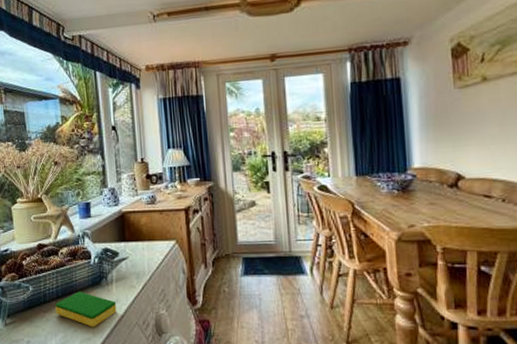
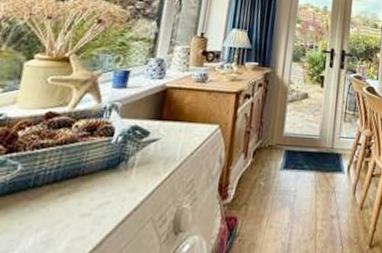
dish sponge: present [55,291,117,327] -> none [46,175,132,222]

